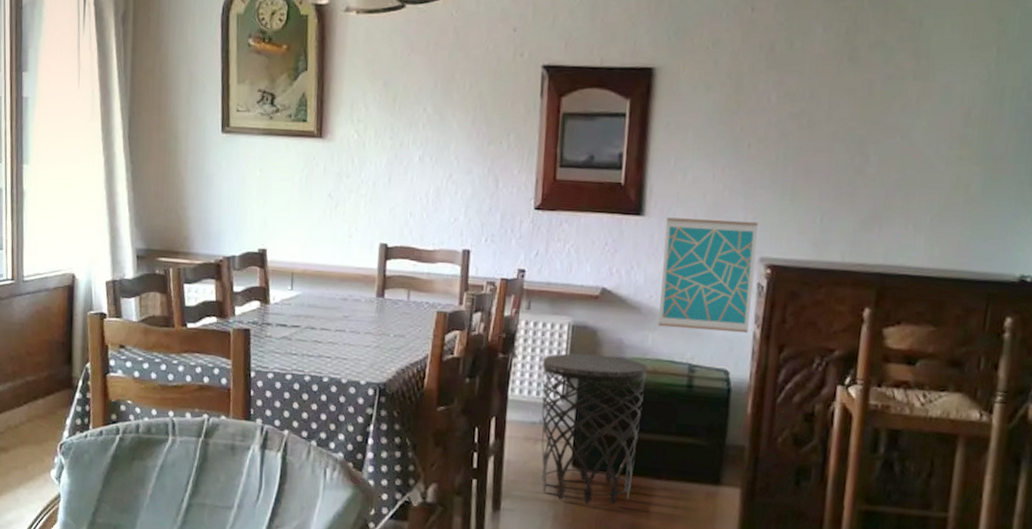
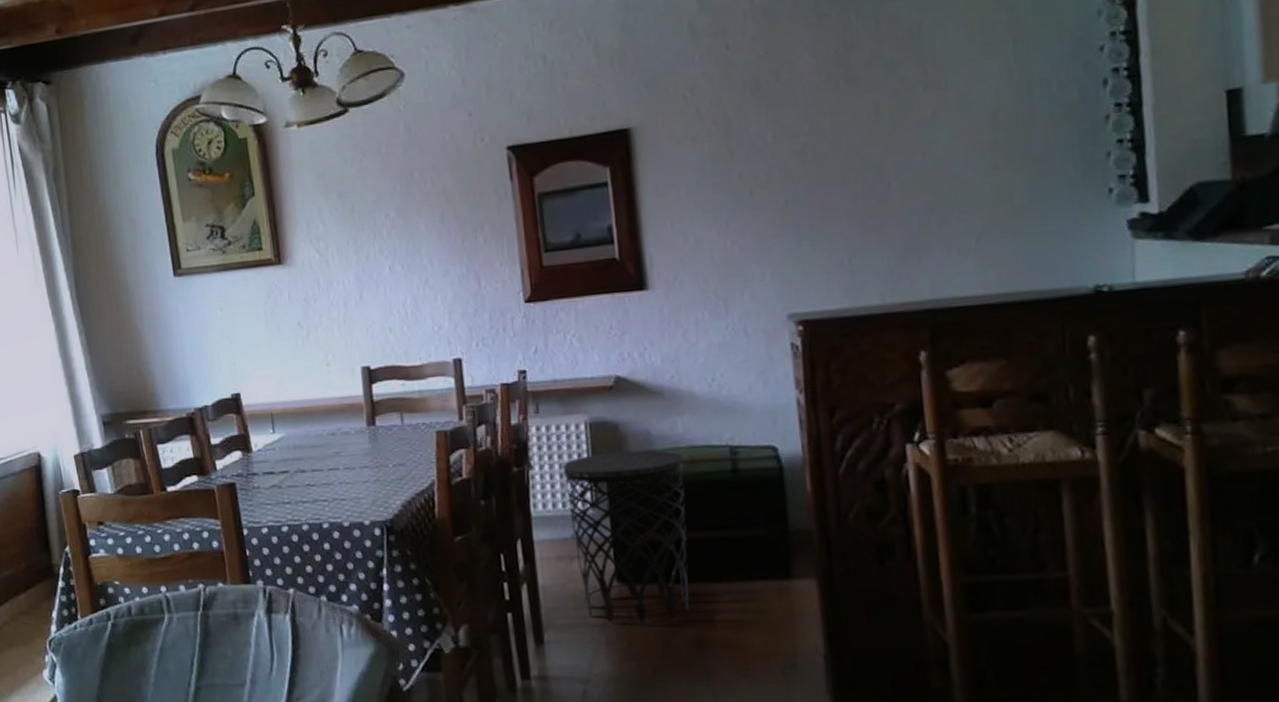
wall art: present [658,217,759,334] -> none [674,275,790,409]

